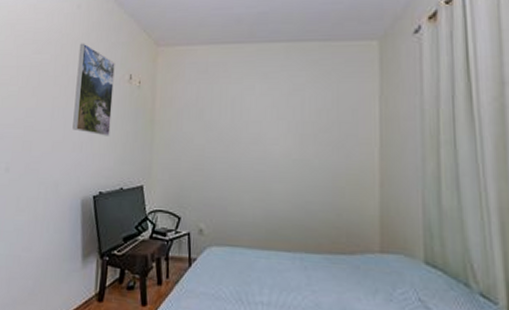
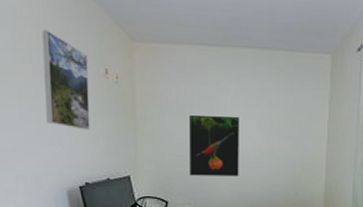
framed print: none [207,117,265,190] -> present [190,114,240,176]

